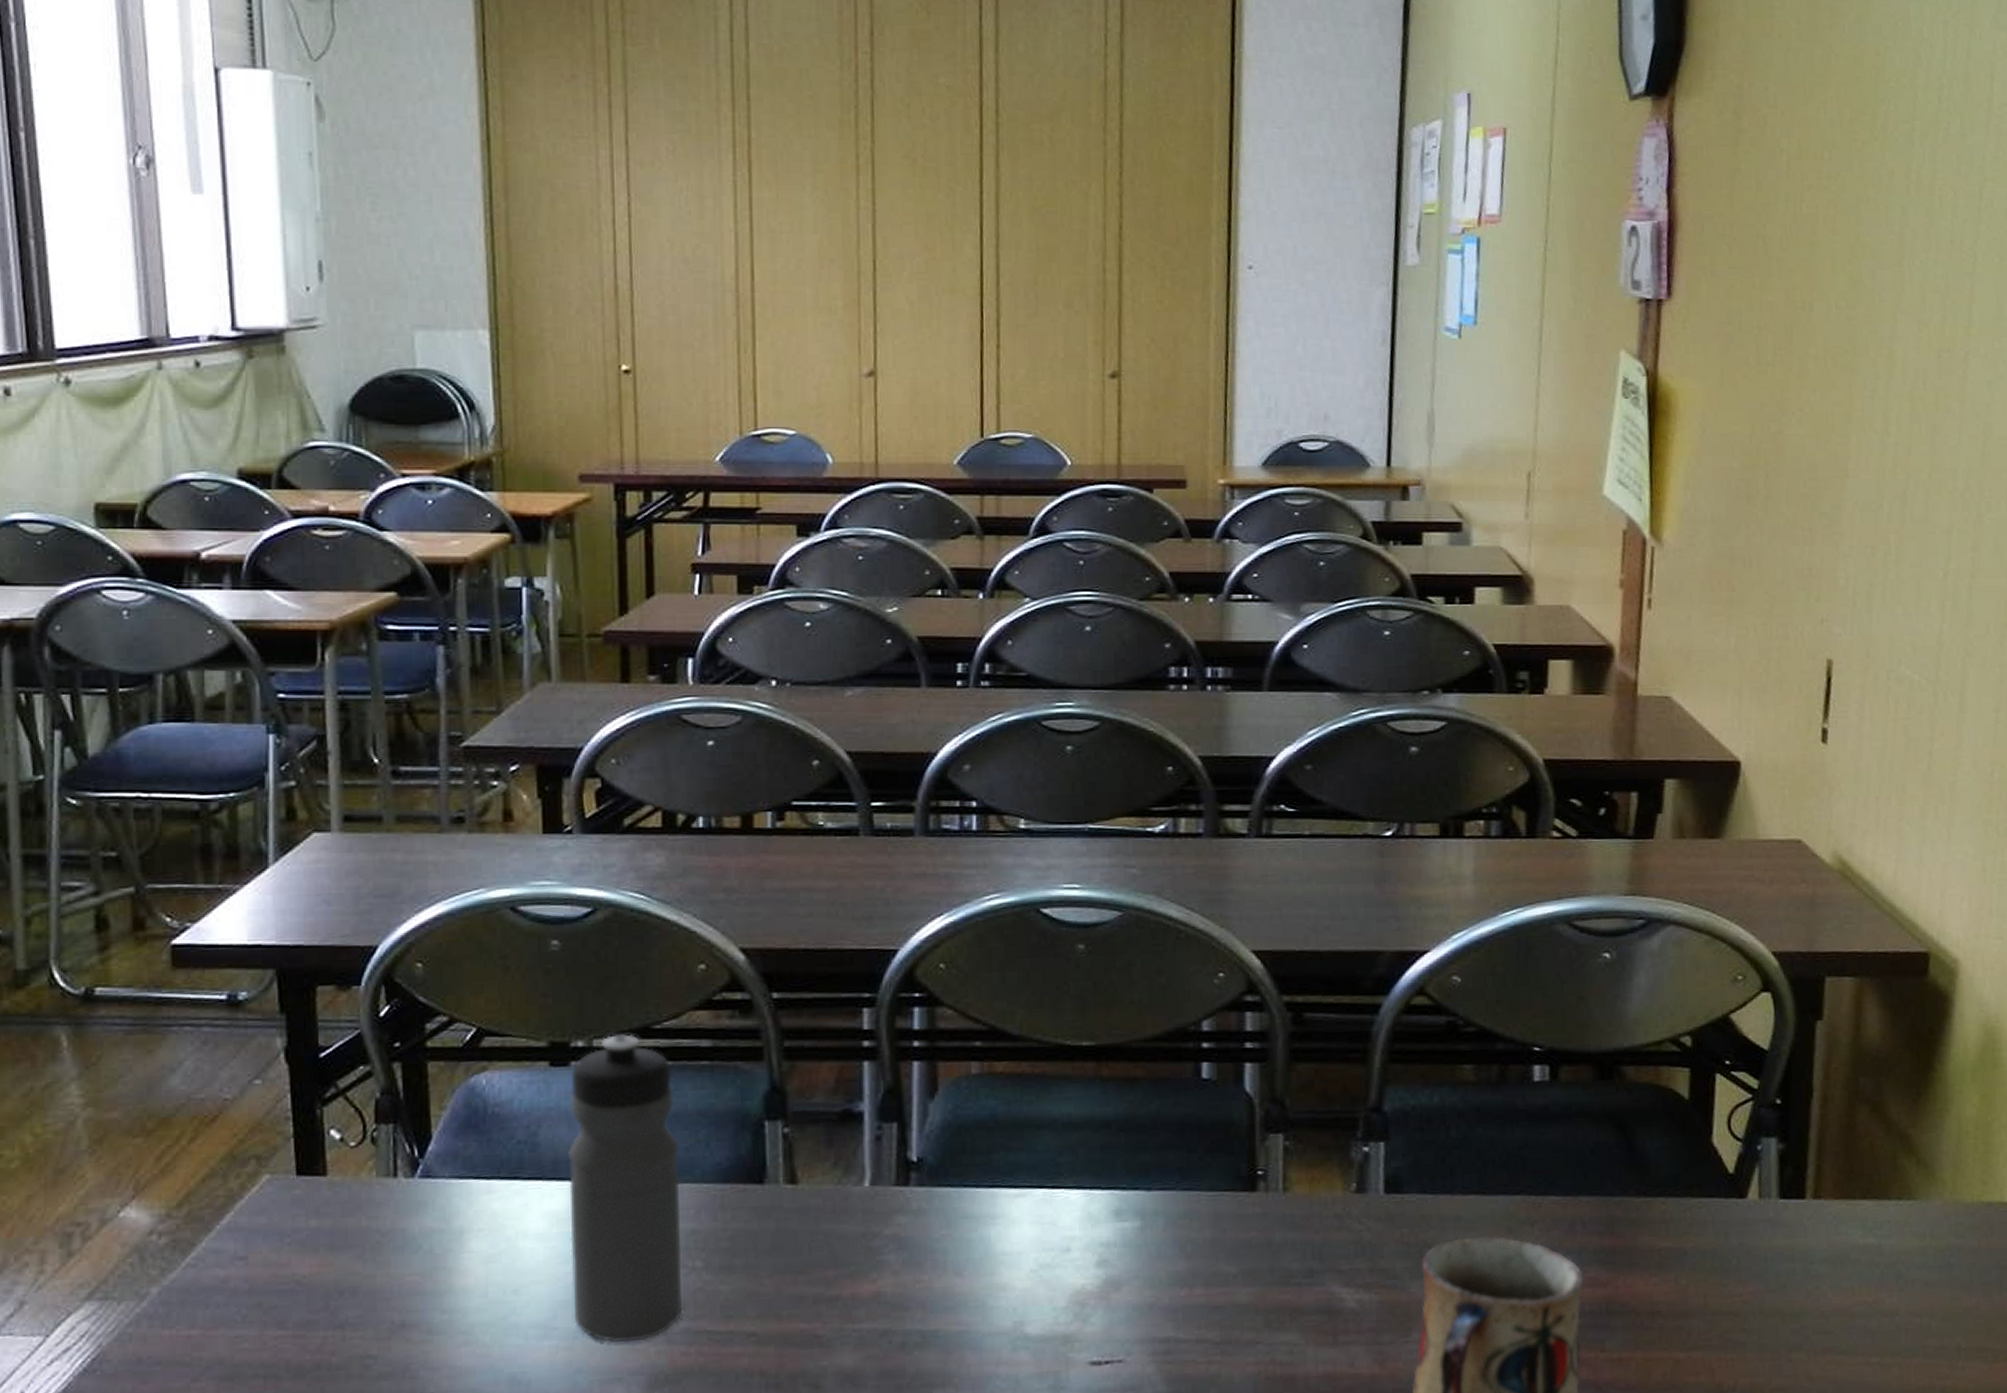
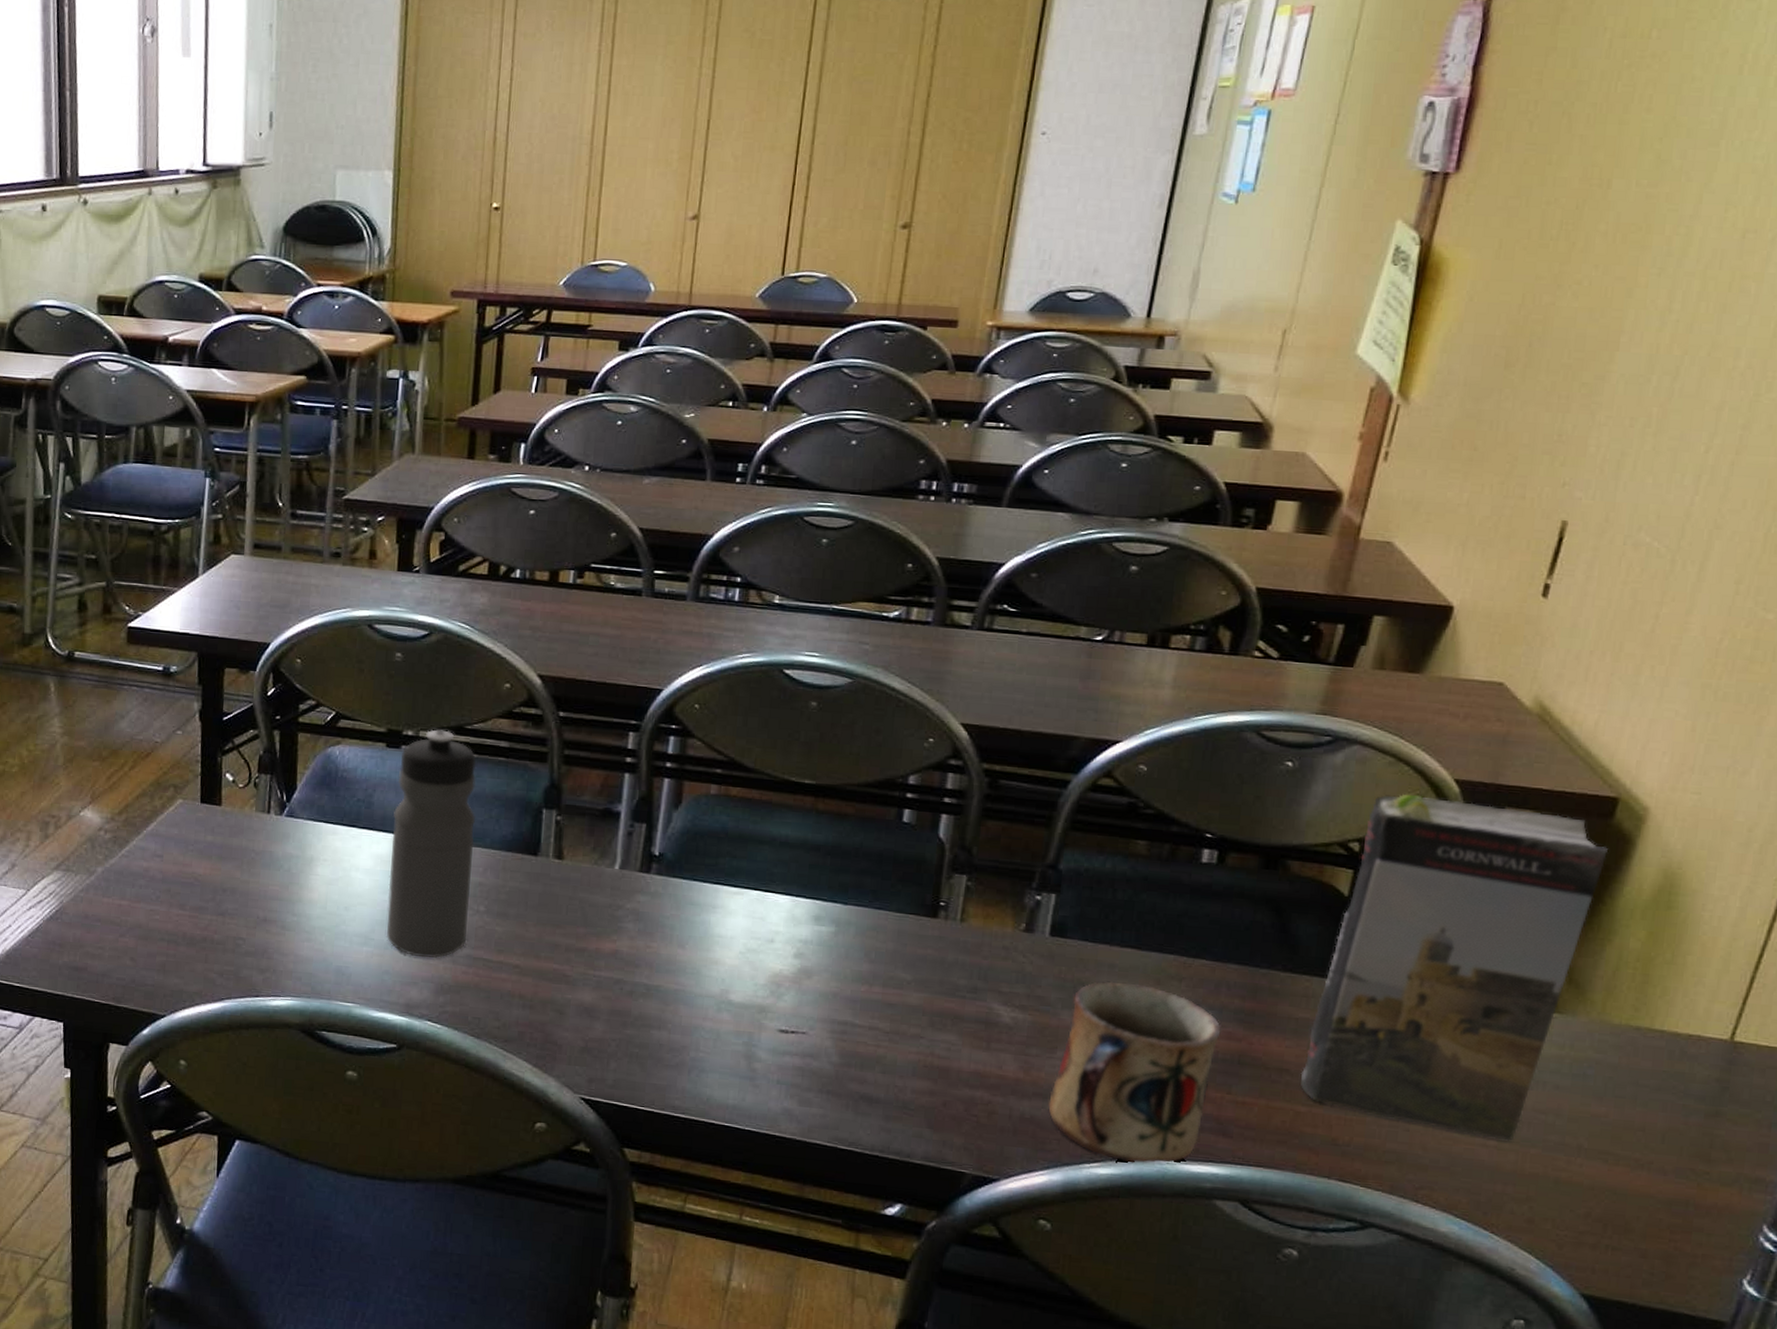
book: none [1673,974,1929,1355] -> present [1300,794,1608,1141]

